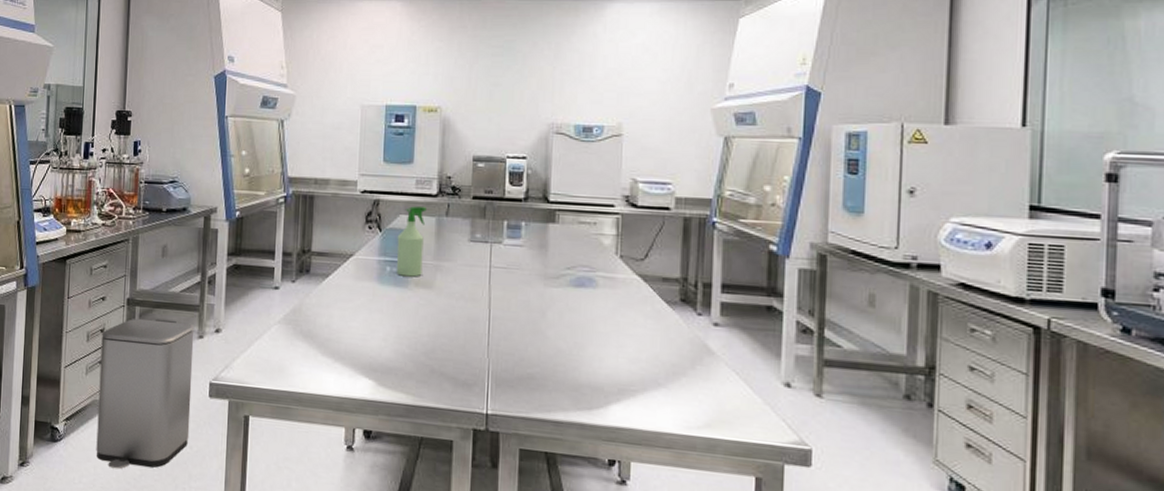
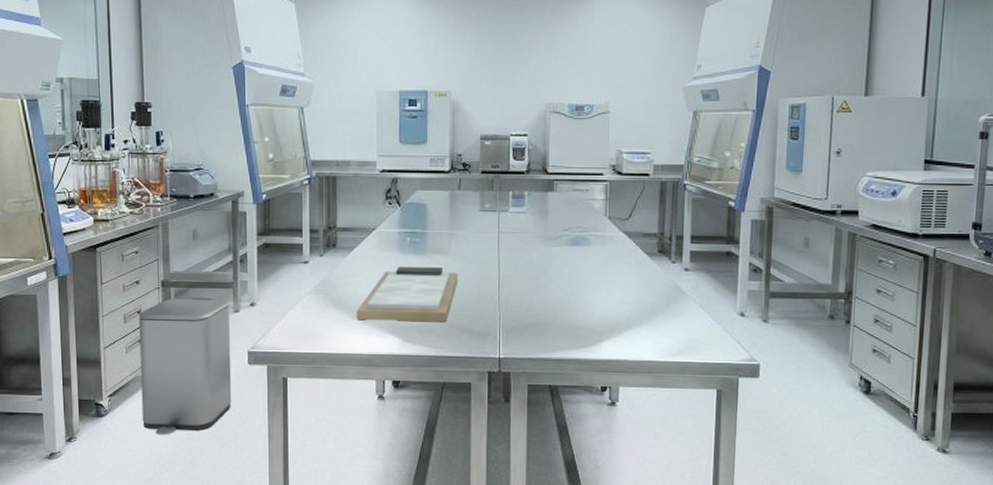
clipboard: none [328,299,443,367] -> present [357,266,459,323]
spray bottle: present [396,206,427,277] -> none [415,182,441,245]

